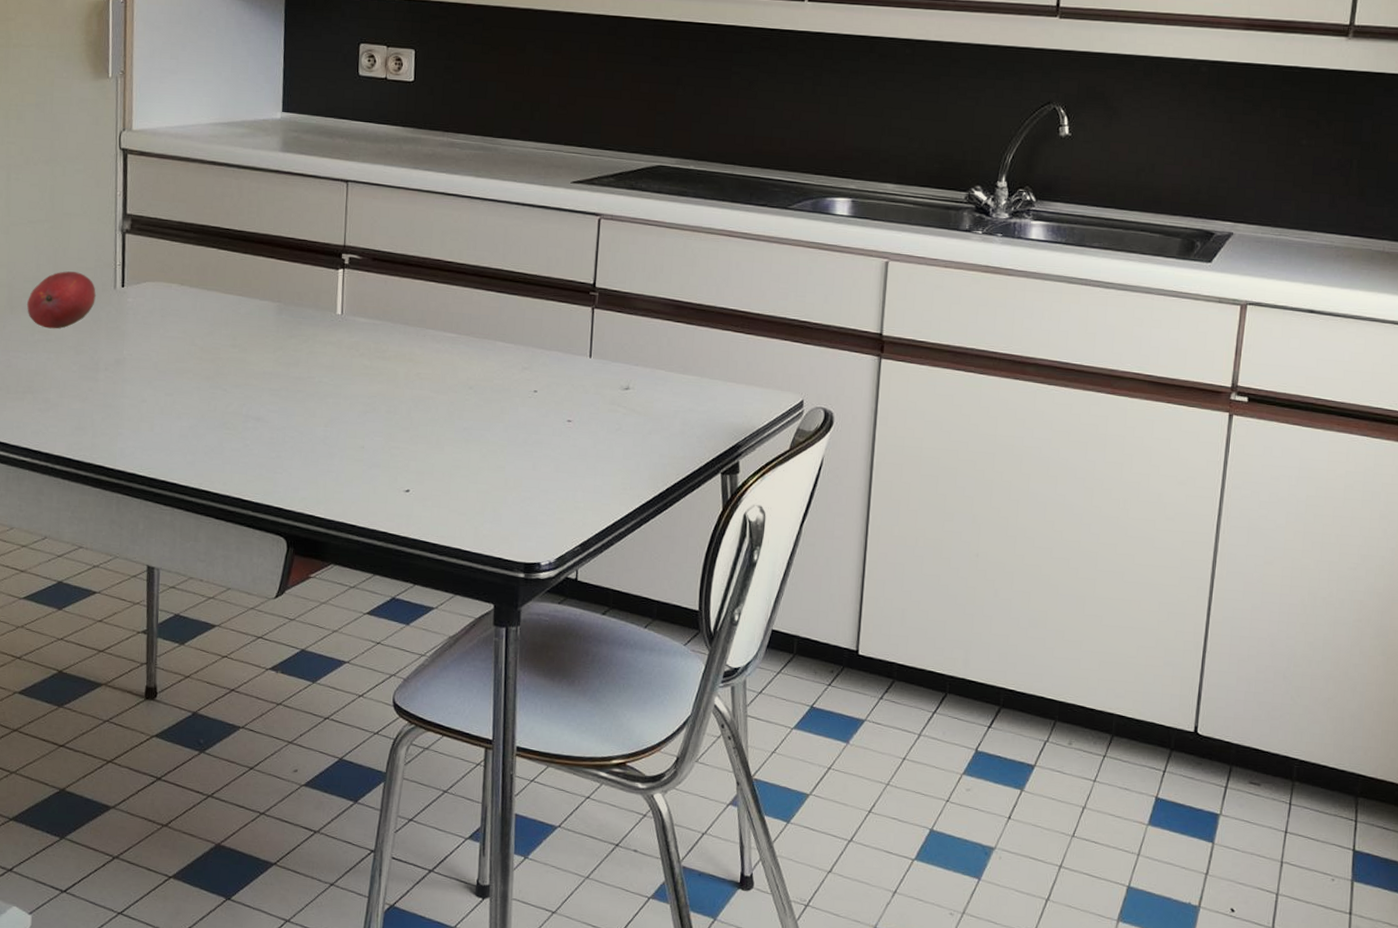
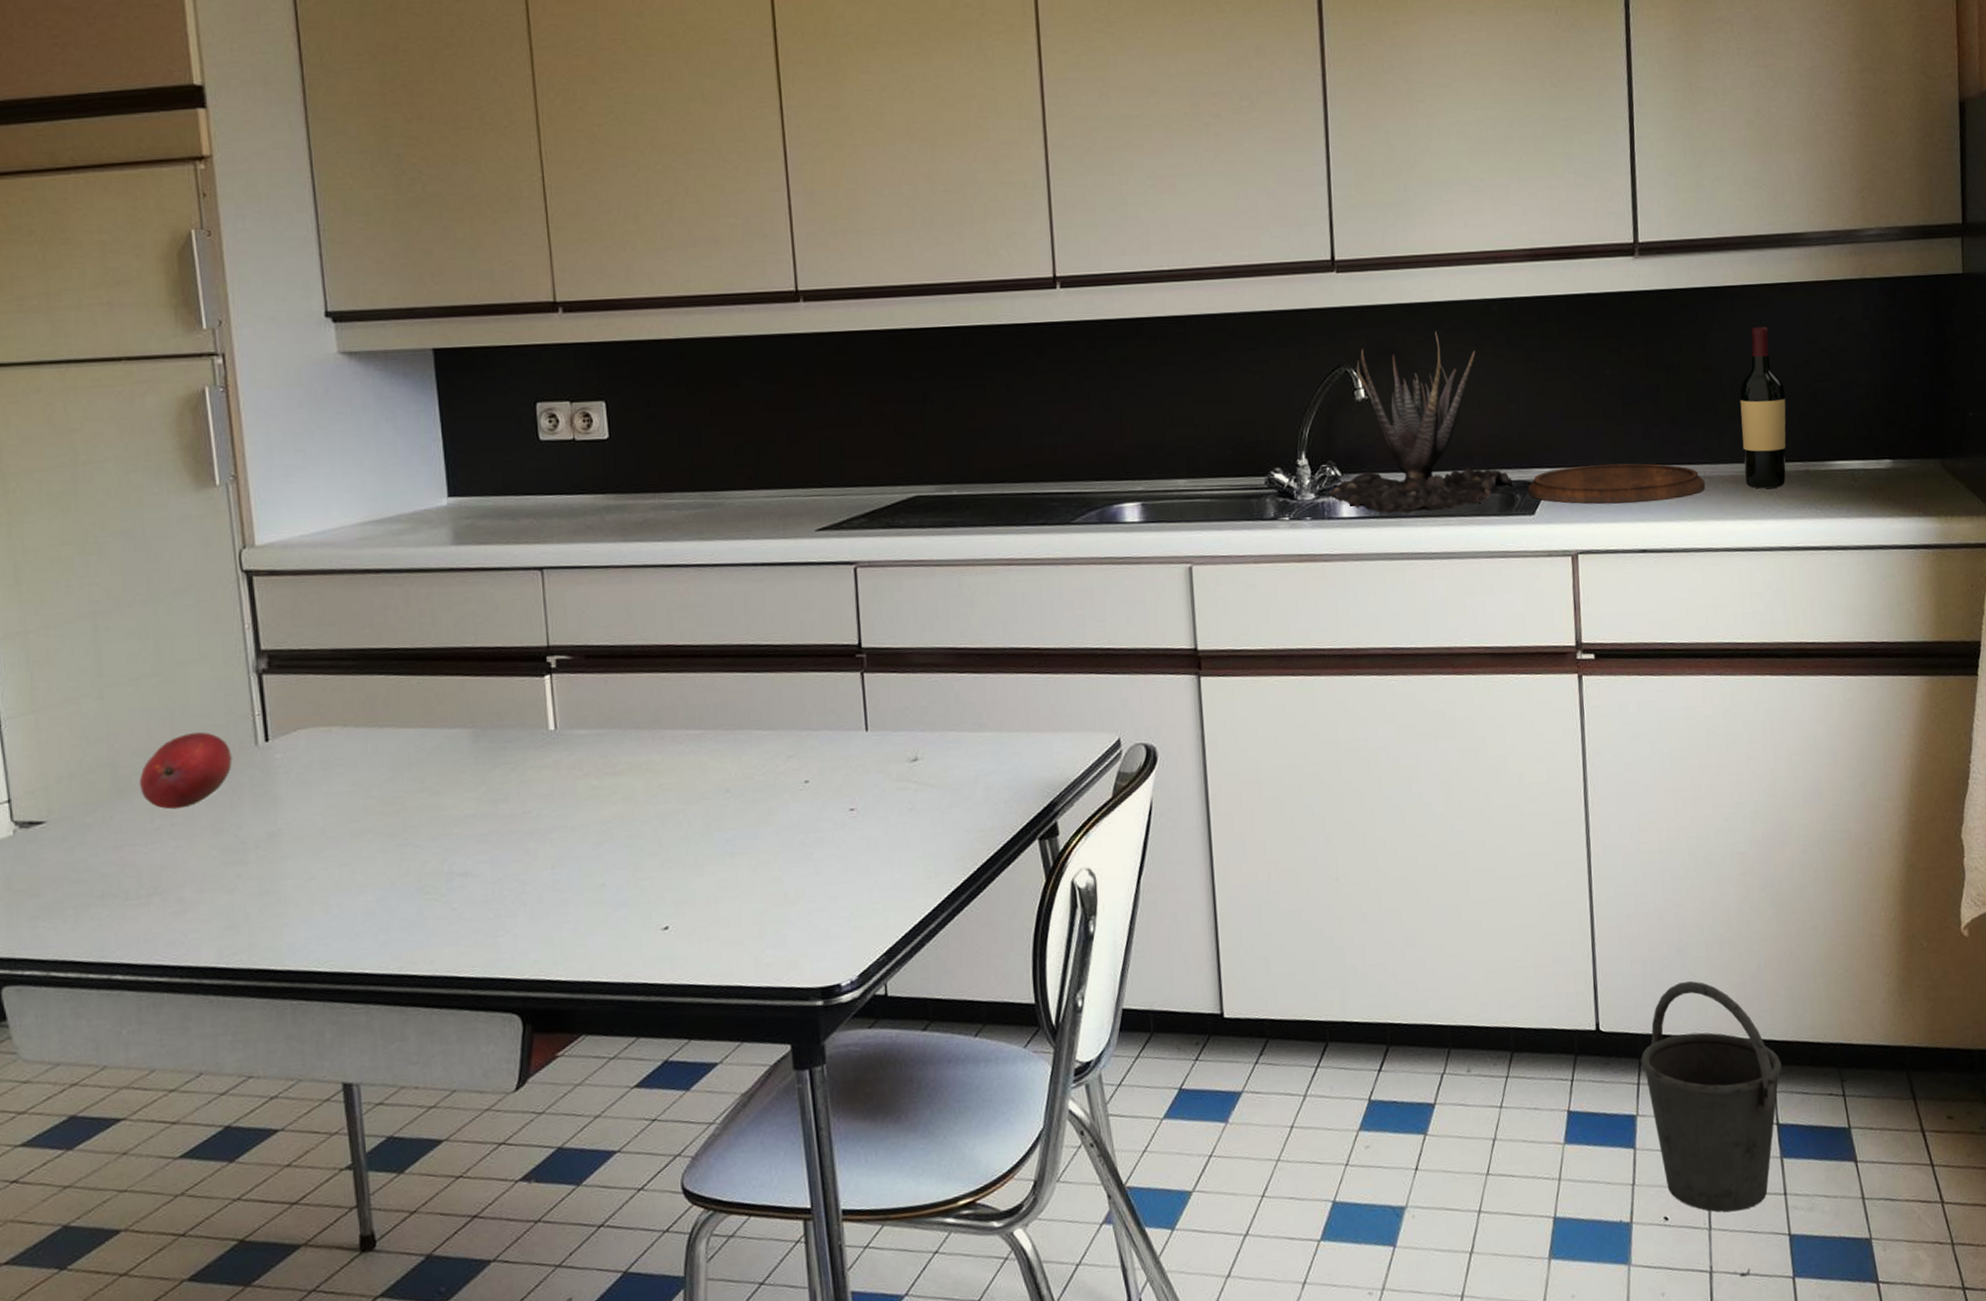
plant: none [1021,83,1195,246] -> present [1328,331,1513,514]
cutting board: none [1208,224,1383,268] -> present [1527,463,1706,505]
bucket: none [1232,706,1367,919] -> present [1641,981,1782,1212]

